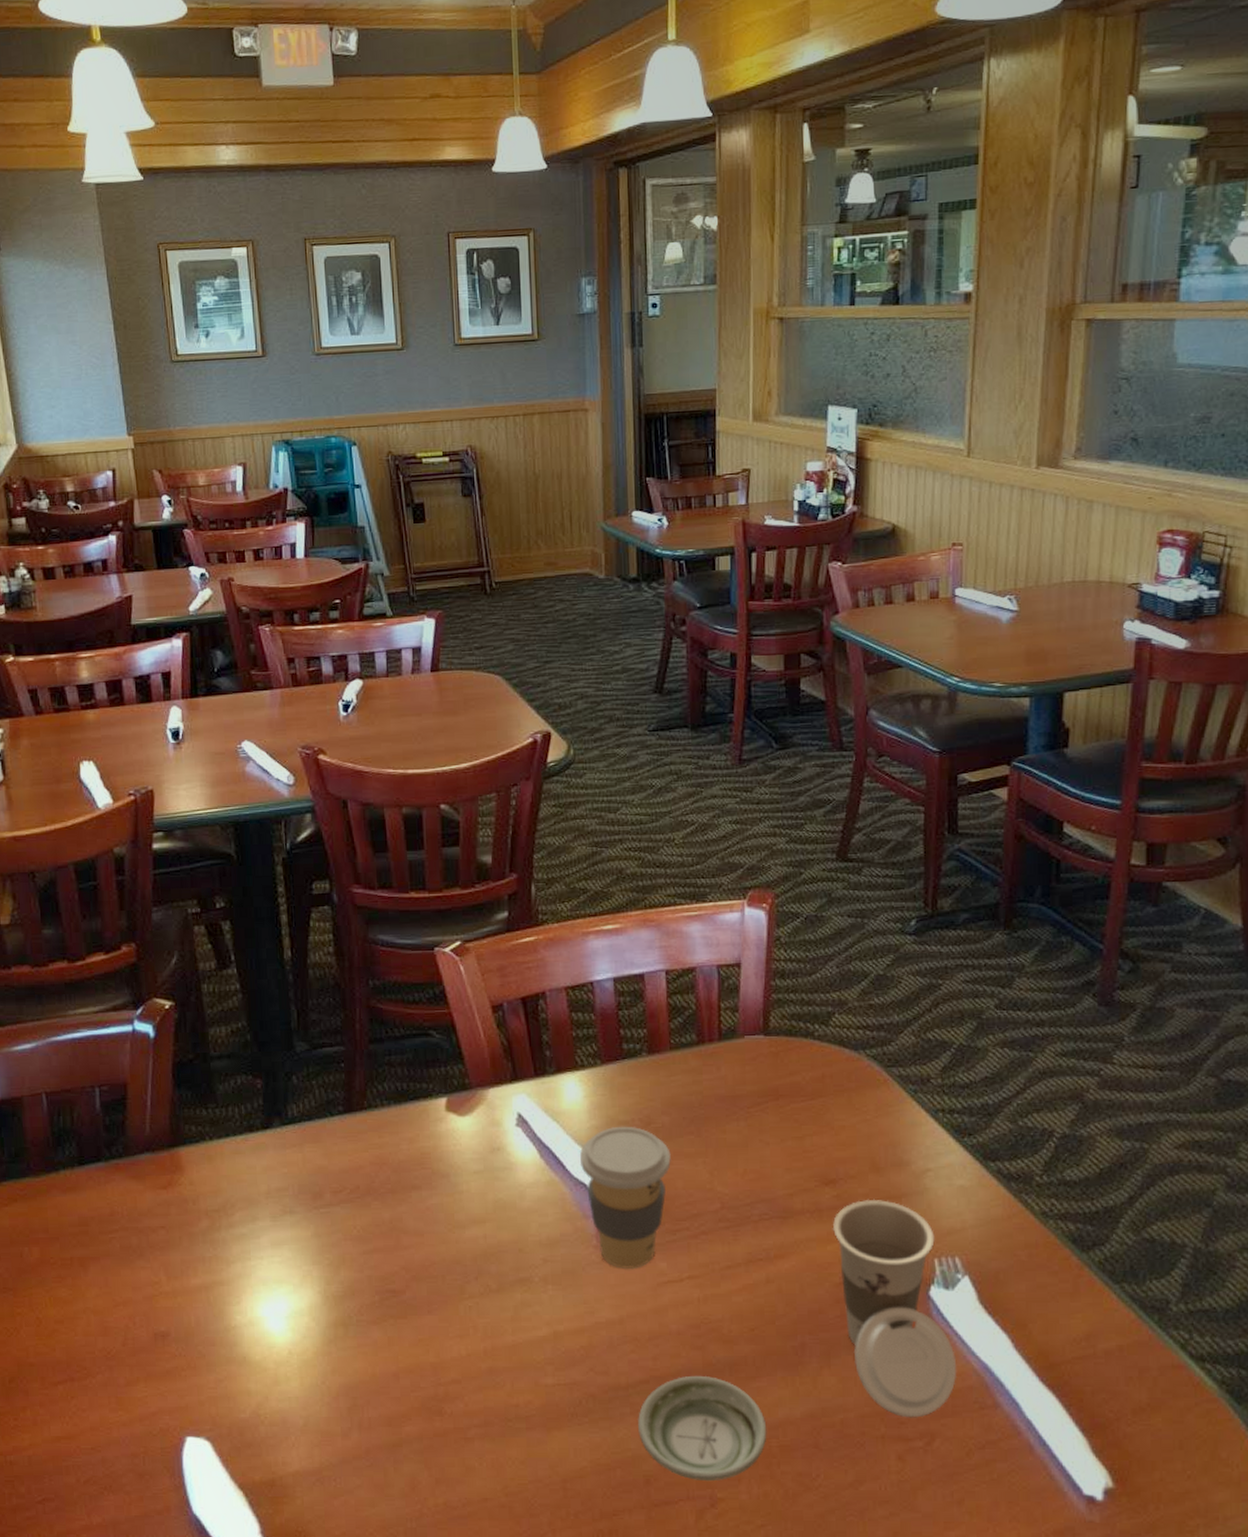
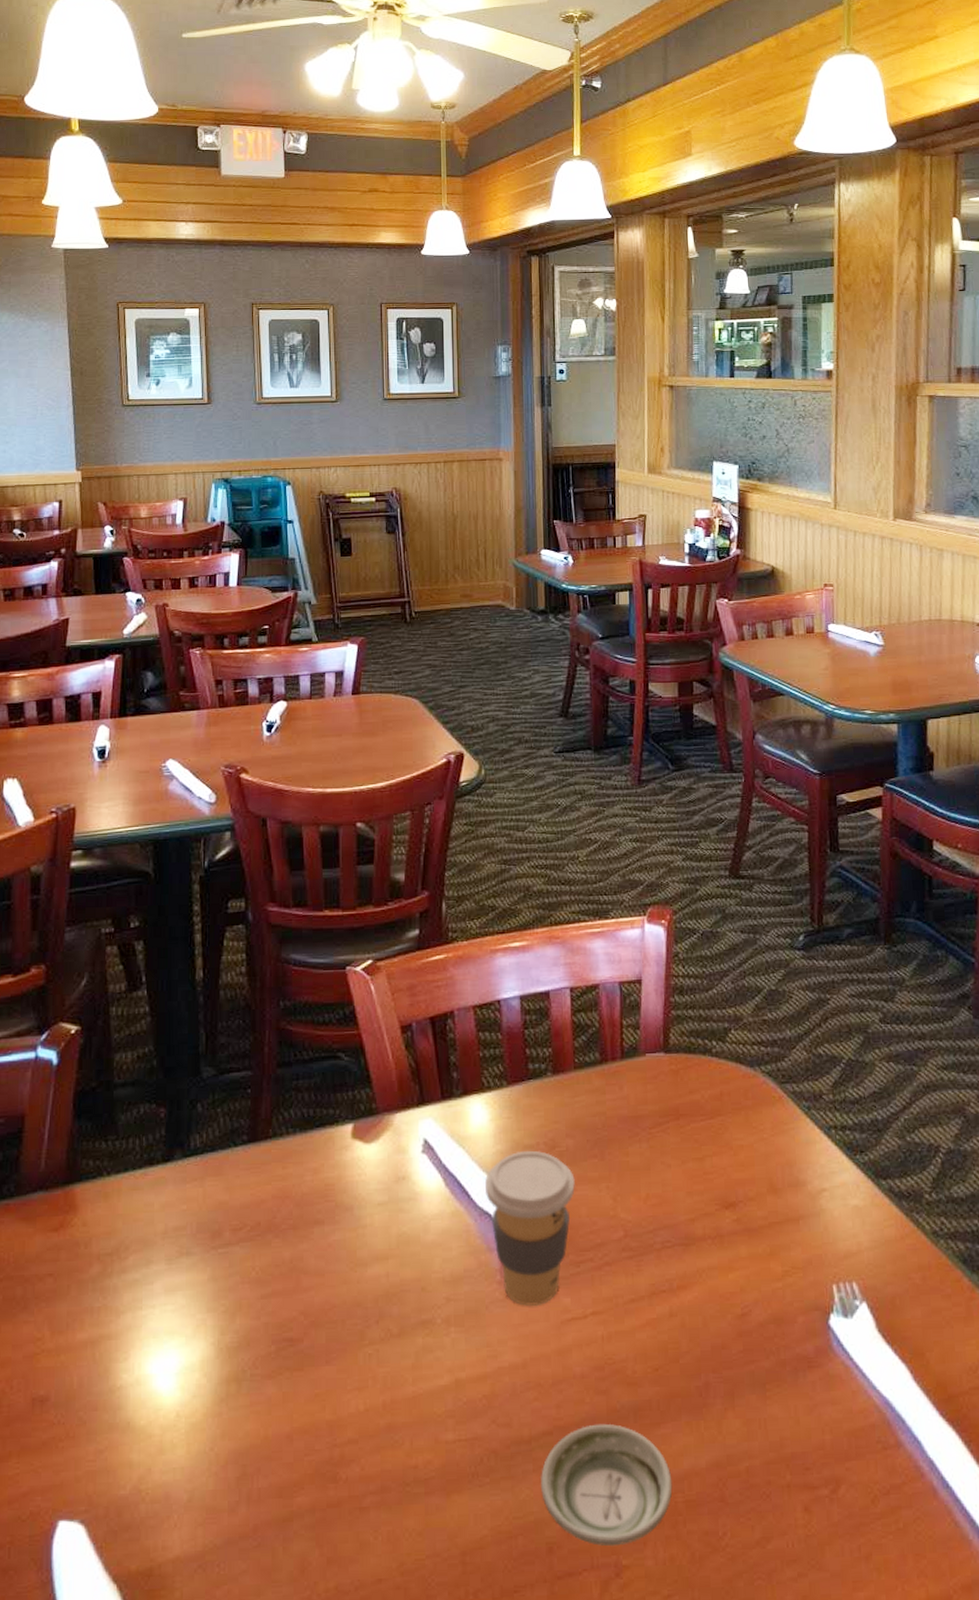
cup: present [832,1199,957,1418] -> none [733,1222,860,1463]

